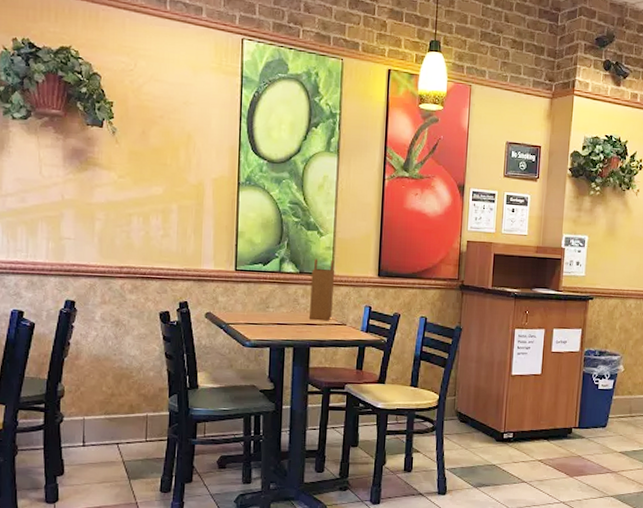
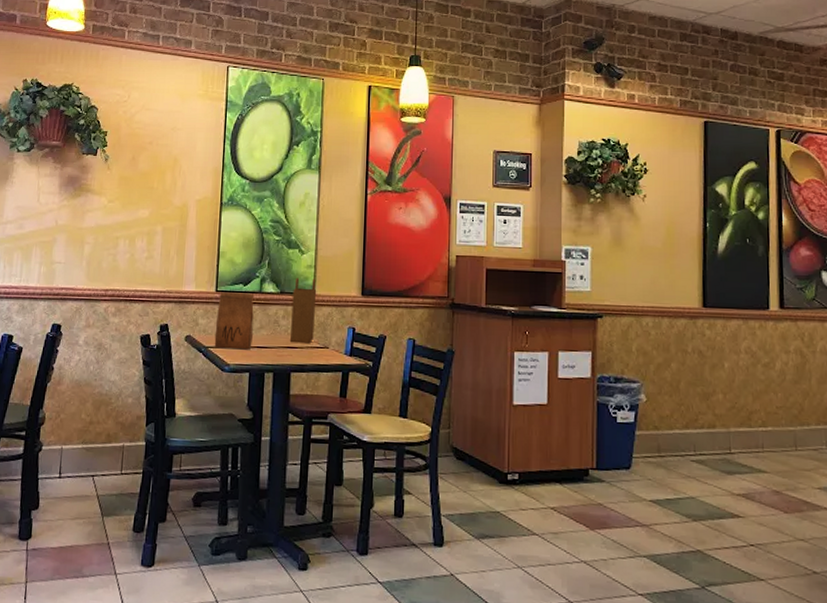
paper bag: none [235,271,274,327] -> present [214,292,255,350]

